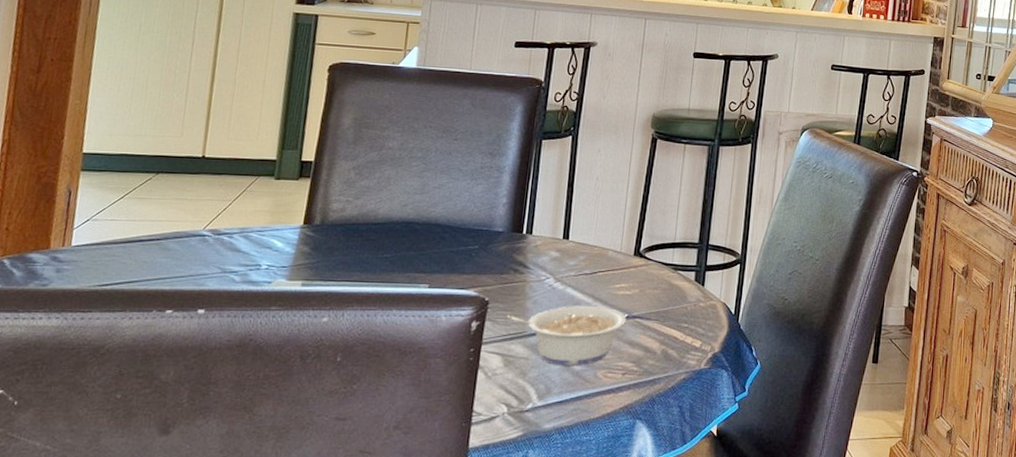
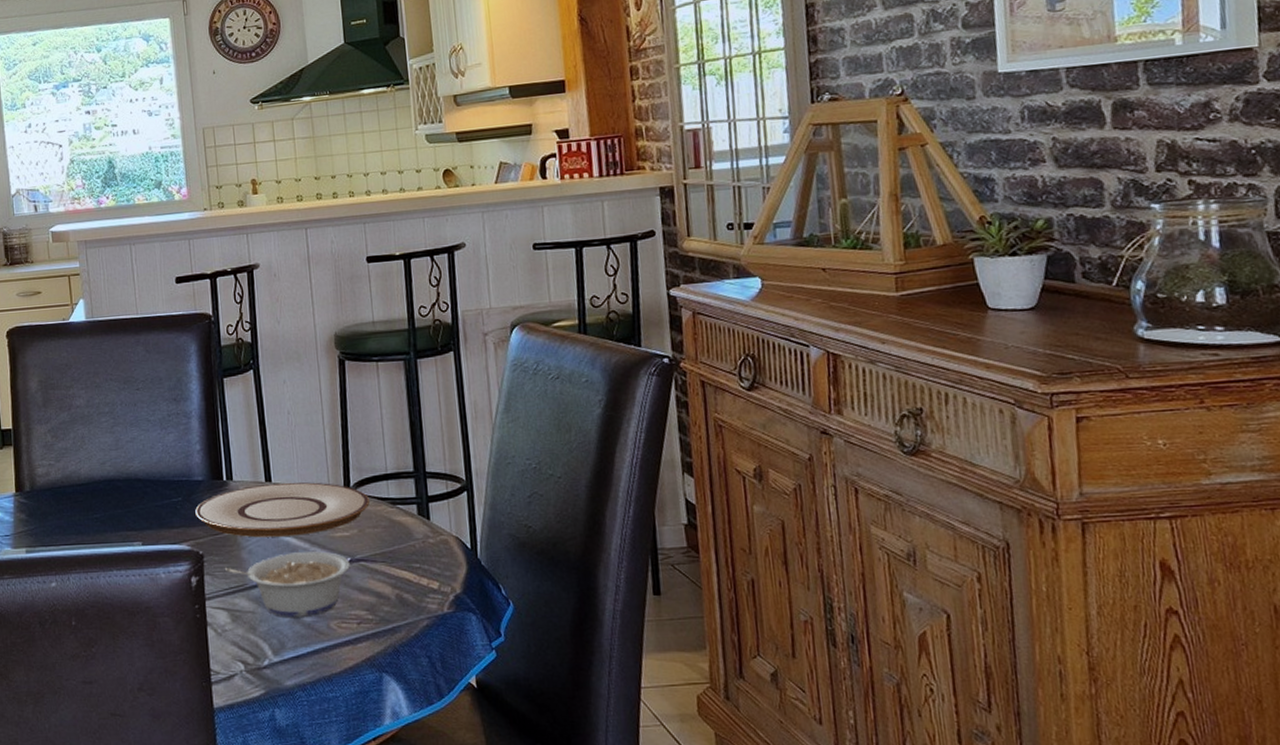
plate: none [489,241,656,291] -> present [195,482,371,538]

